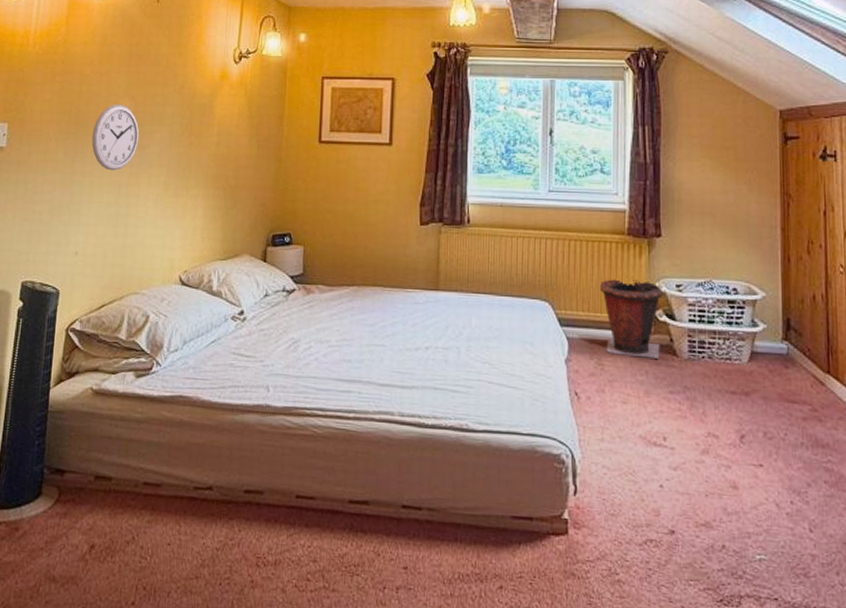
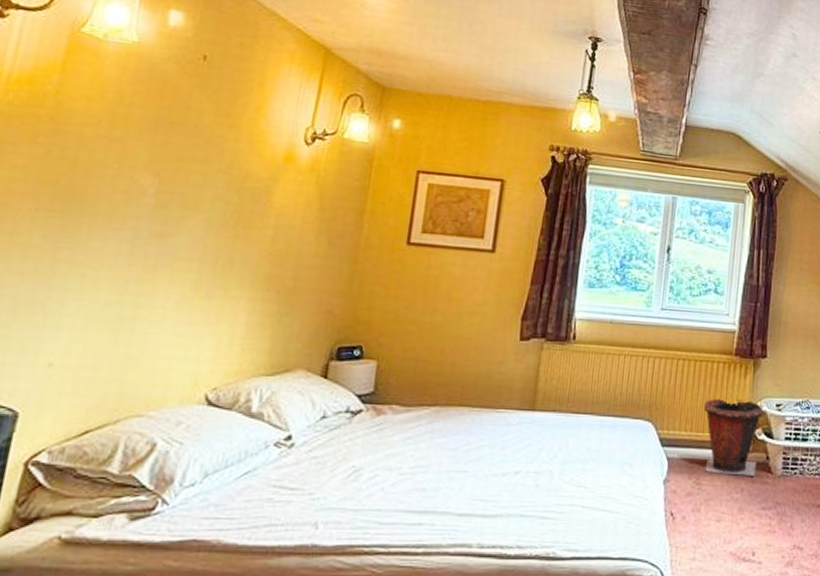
wall clock: present [91,105,139,171] -> none [87,179,162,263]

